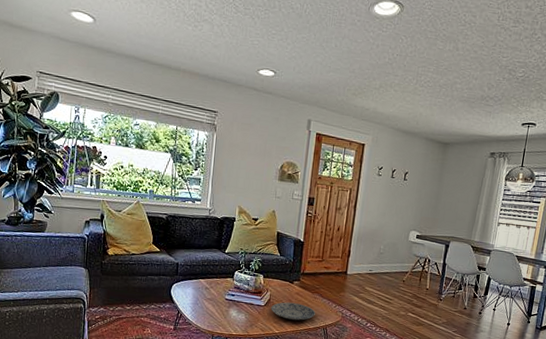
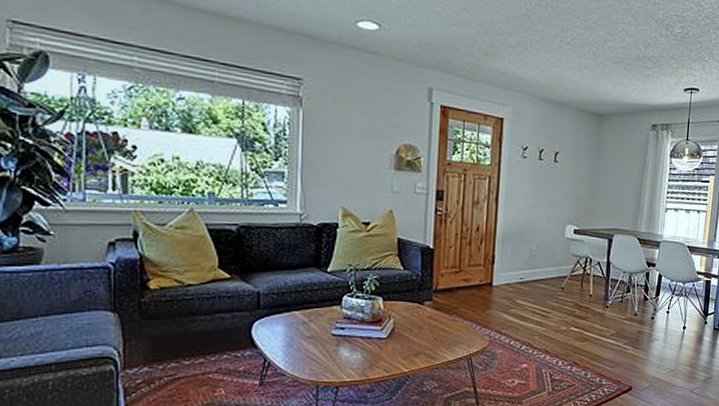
plate: present [271,302,315,321] -> none [396,330,455,353]

